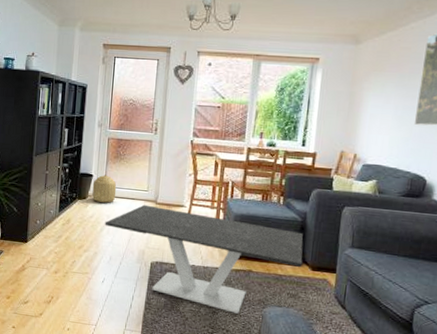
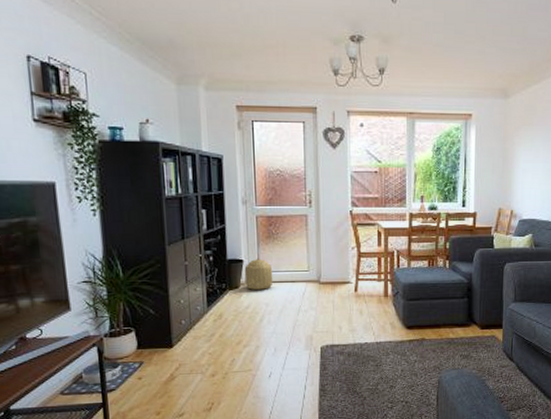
coffee table: present [104,204,304,314] -> none [264,286,472,384]

